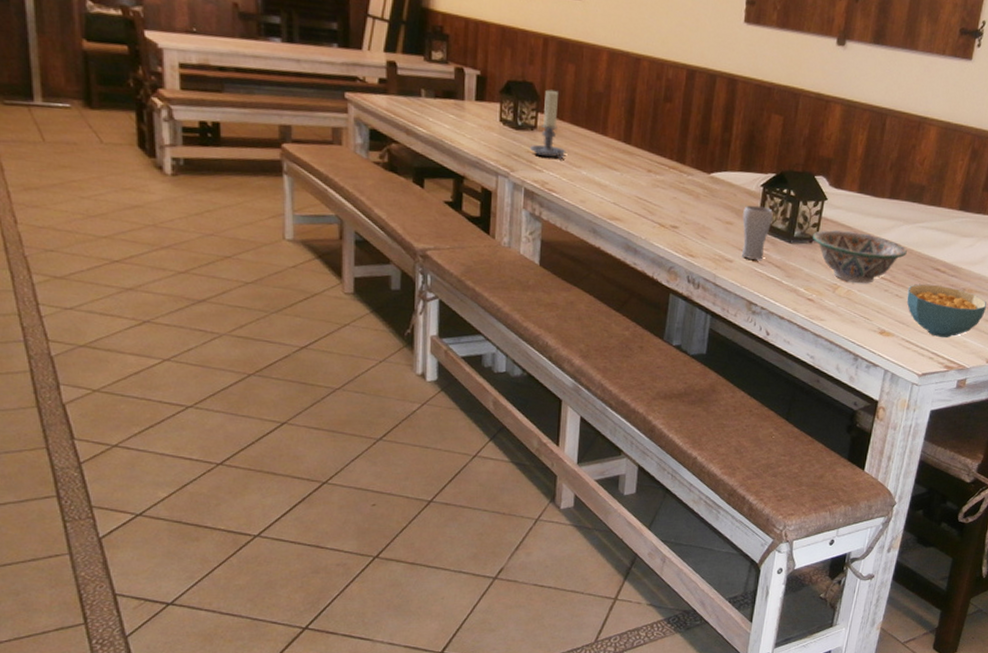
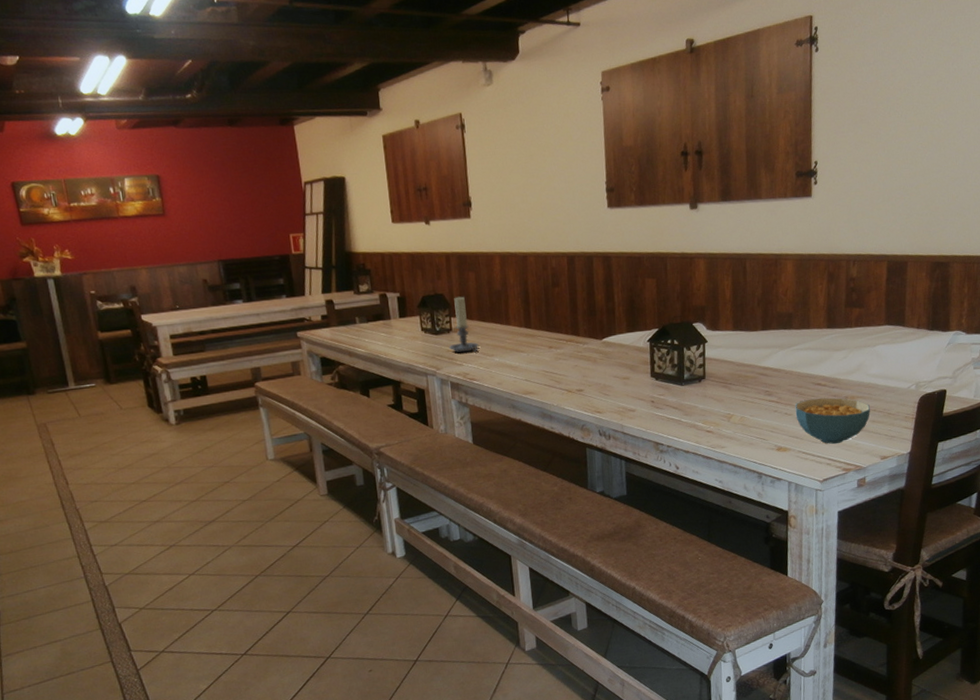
drinking glass: present [741,205,773,260] -> none [636,358,663,406]
decorative bowl: present [812,230,907,283] -> none [700,364,788,410]

